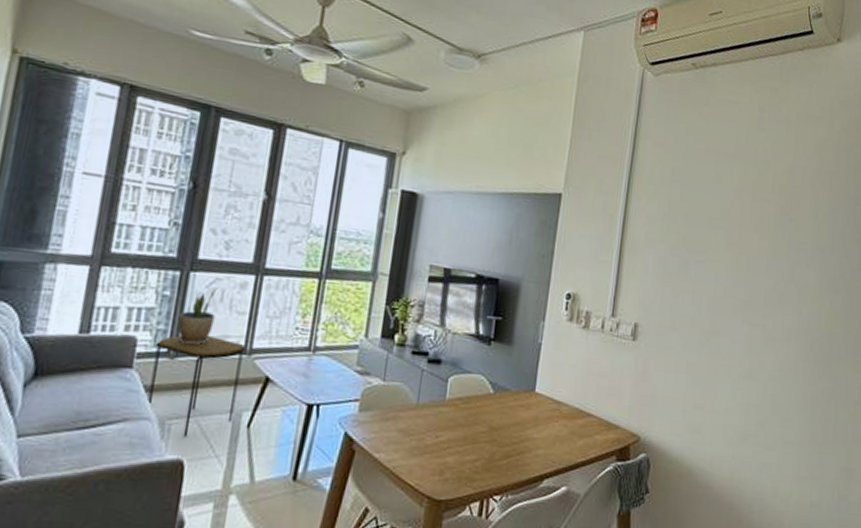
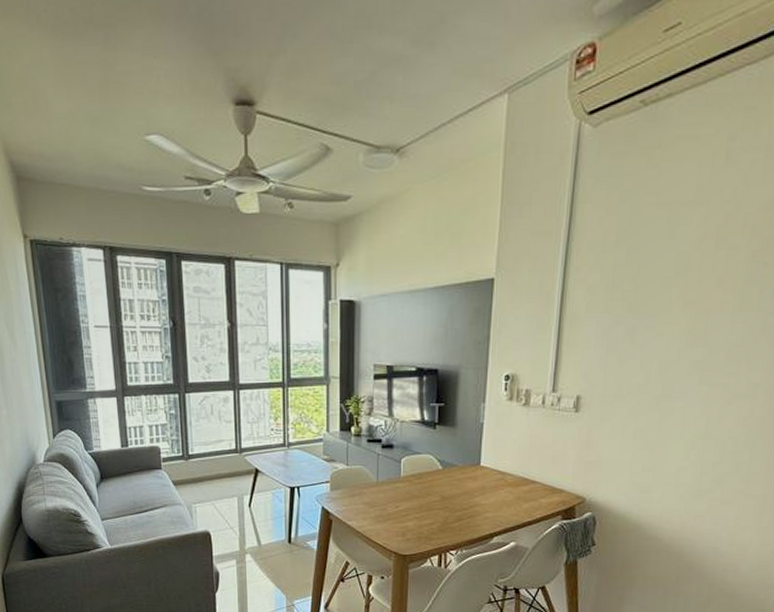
side table: present [148,335,246,437] -> none [173,442,237,515]
potted plant: present [178,288,218,345] -> none [184,404,210,449]

